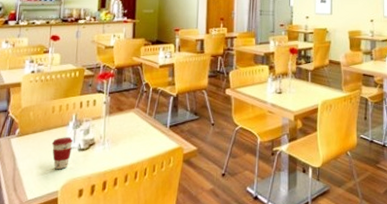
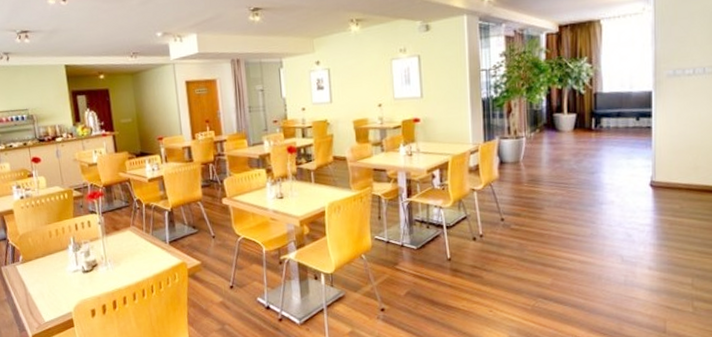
coffee cup: present [51,137,74,170] -> none [56,260,77,293]

